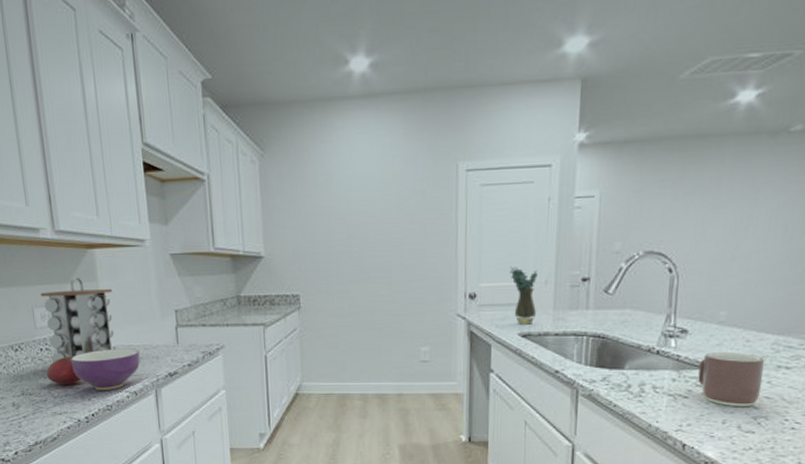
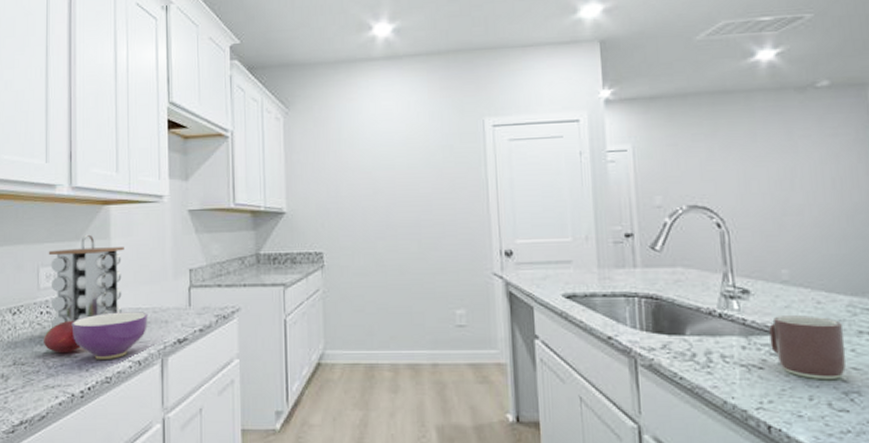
vase: present [510,266,538,325] -> none [546,221,579,285]

